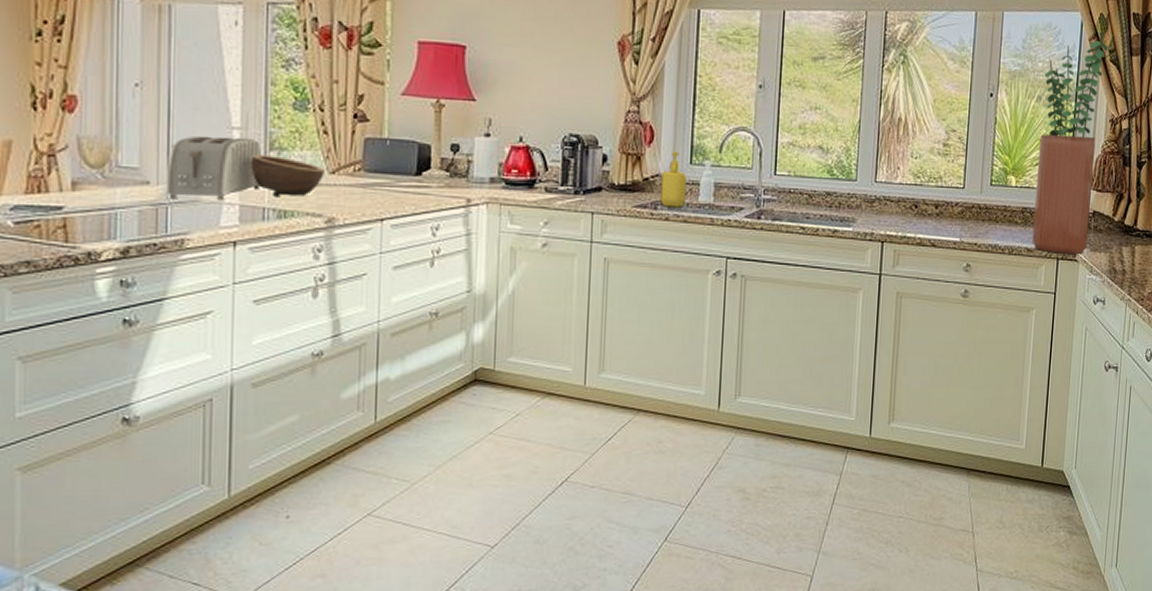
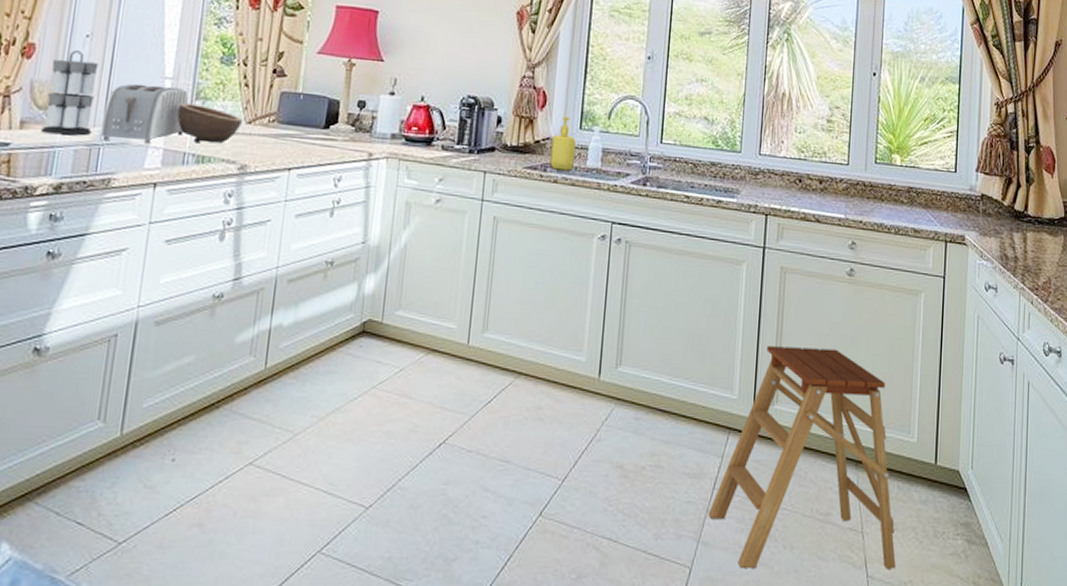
spice rack: none [96,101,155,195] -> present [40,50,99,136]
step ladder: none [827,368,1003,572] -> present [708,346,896,569]
vase: present [1032,31,1109,254] -> none [919,16,991,238]

